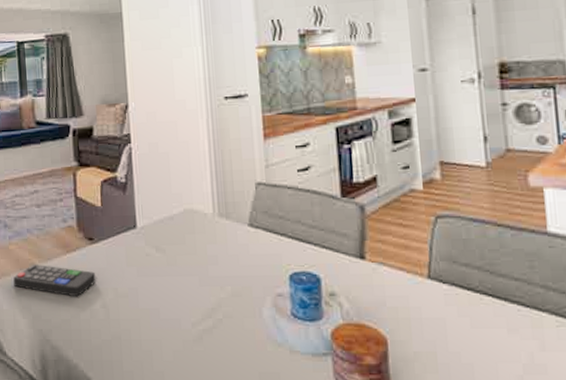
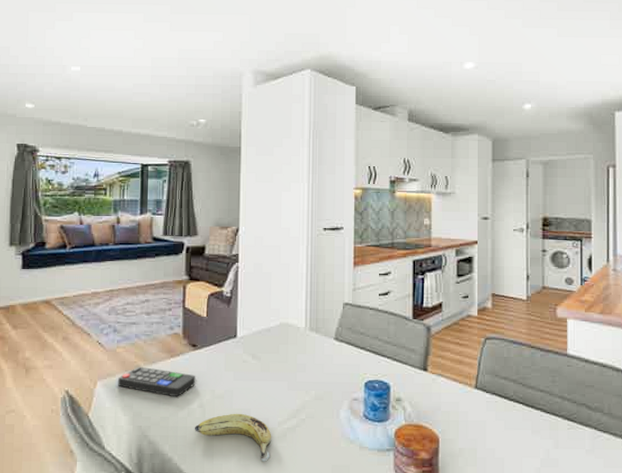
fruit: none [98,313,187,369] -> present [194,413,272,462]

